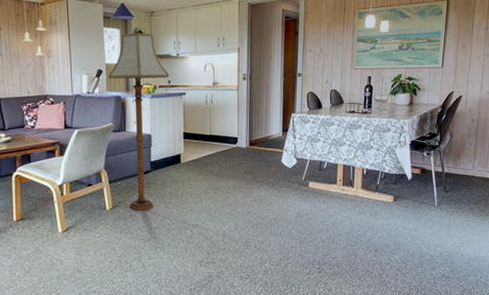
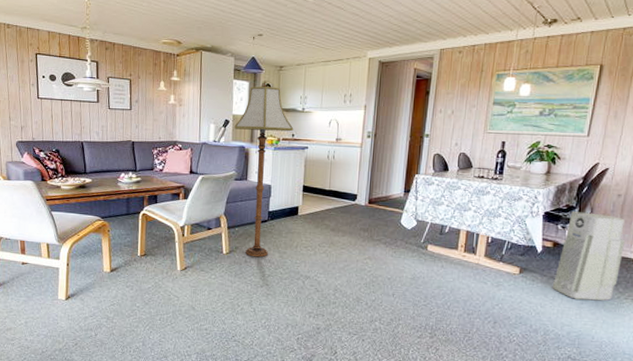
air purifier: none [423,138,482,221] -> present [552,211,626,301]

